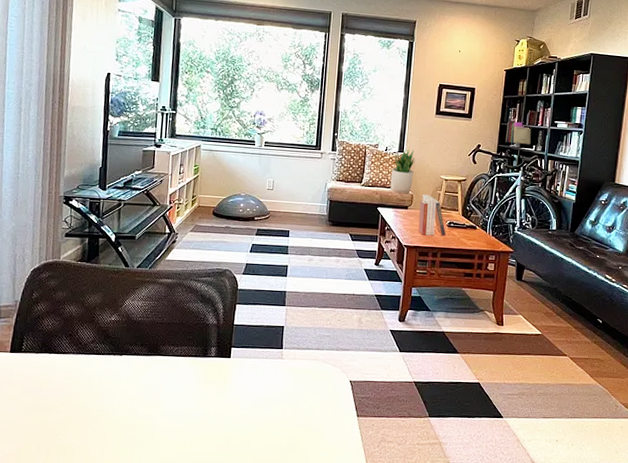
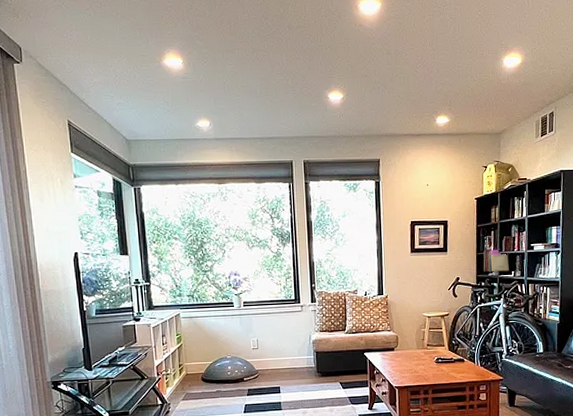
planter: present [390,150,415,194] -> none [373,291,396,337]
books: present [418,194,446,236] -> none [406,333,435,375]

